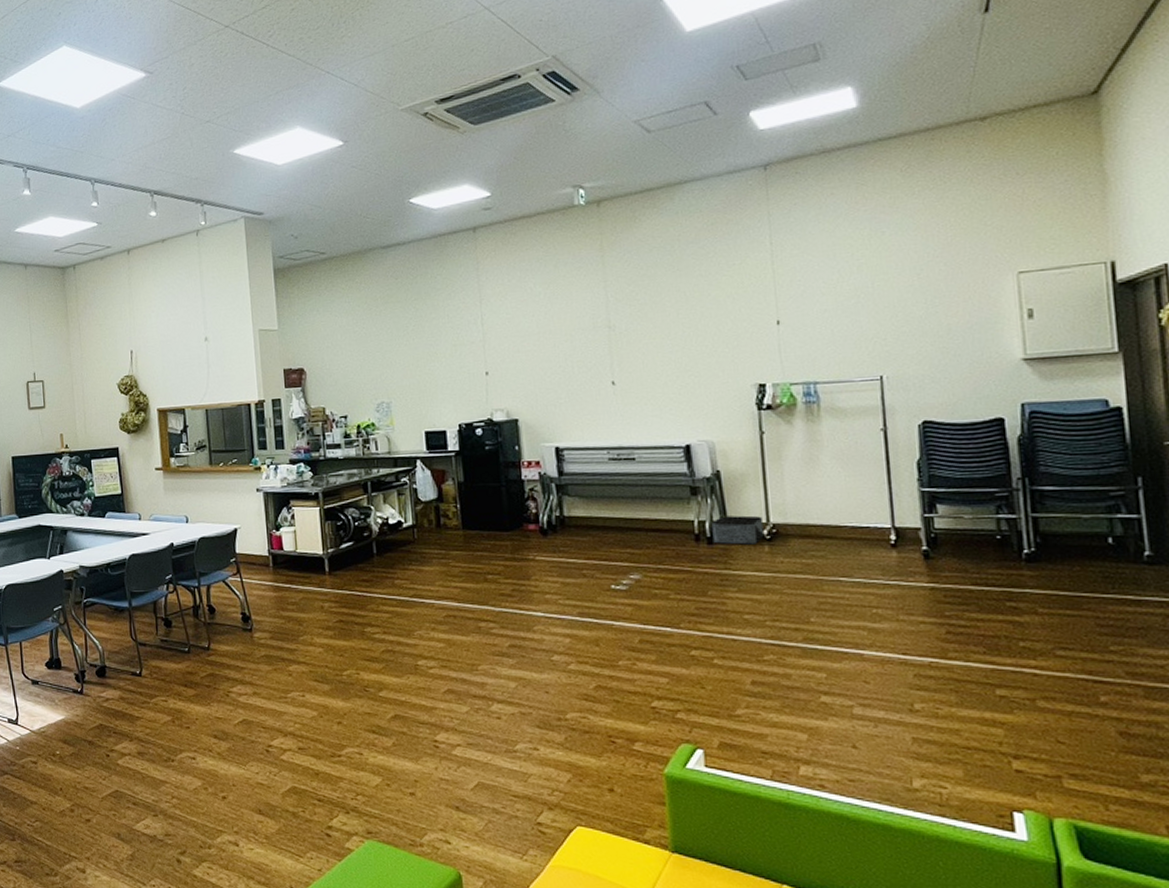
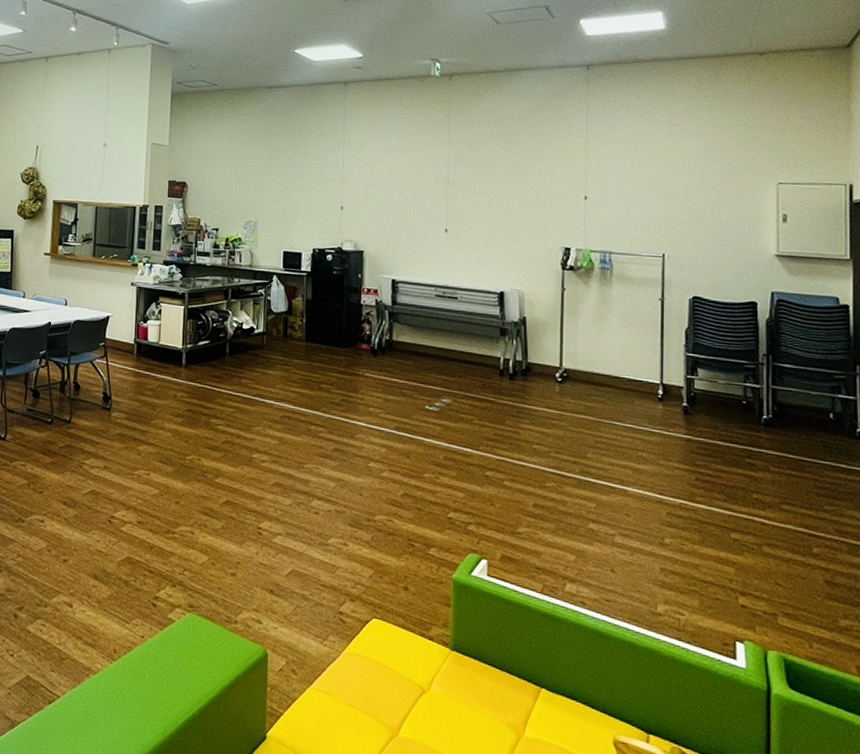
storage bin: present [711,515,765,545] -> none [514,357,557,385]

